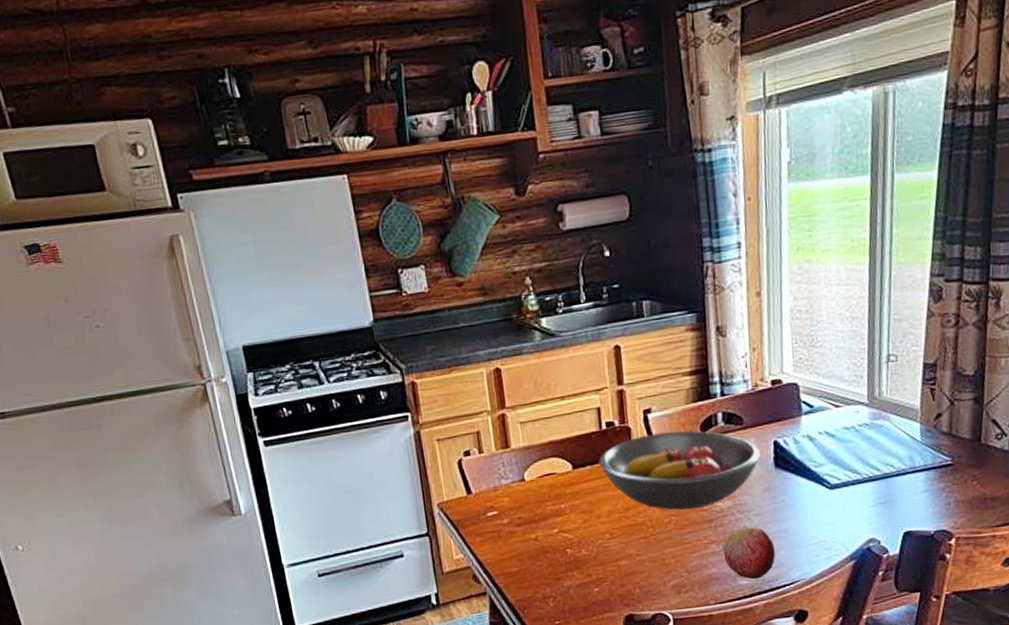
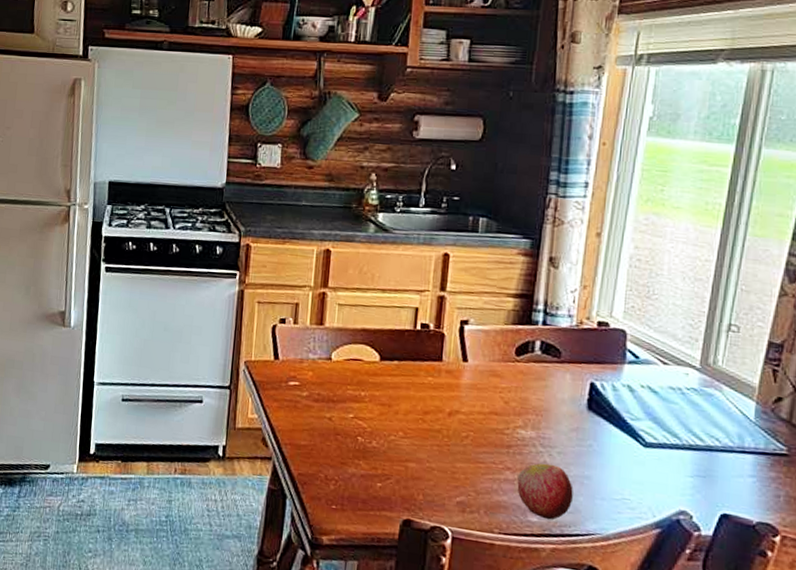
fruit bowl: present [599,430,761,511] -> none [407,344,575,431]

